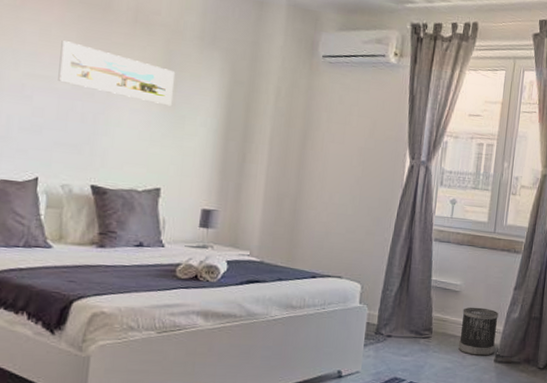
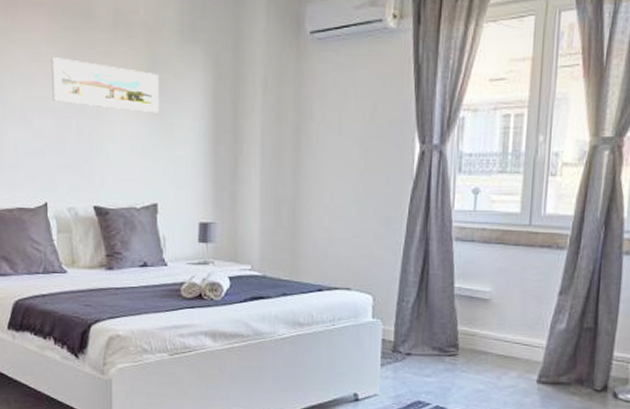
wastebasket: present [458,307,499,356] -> none [492,317,540,376]

